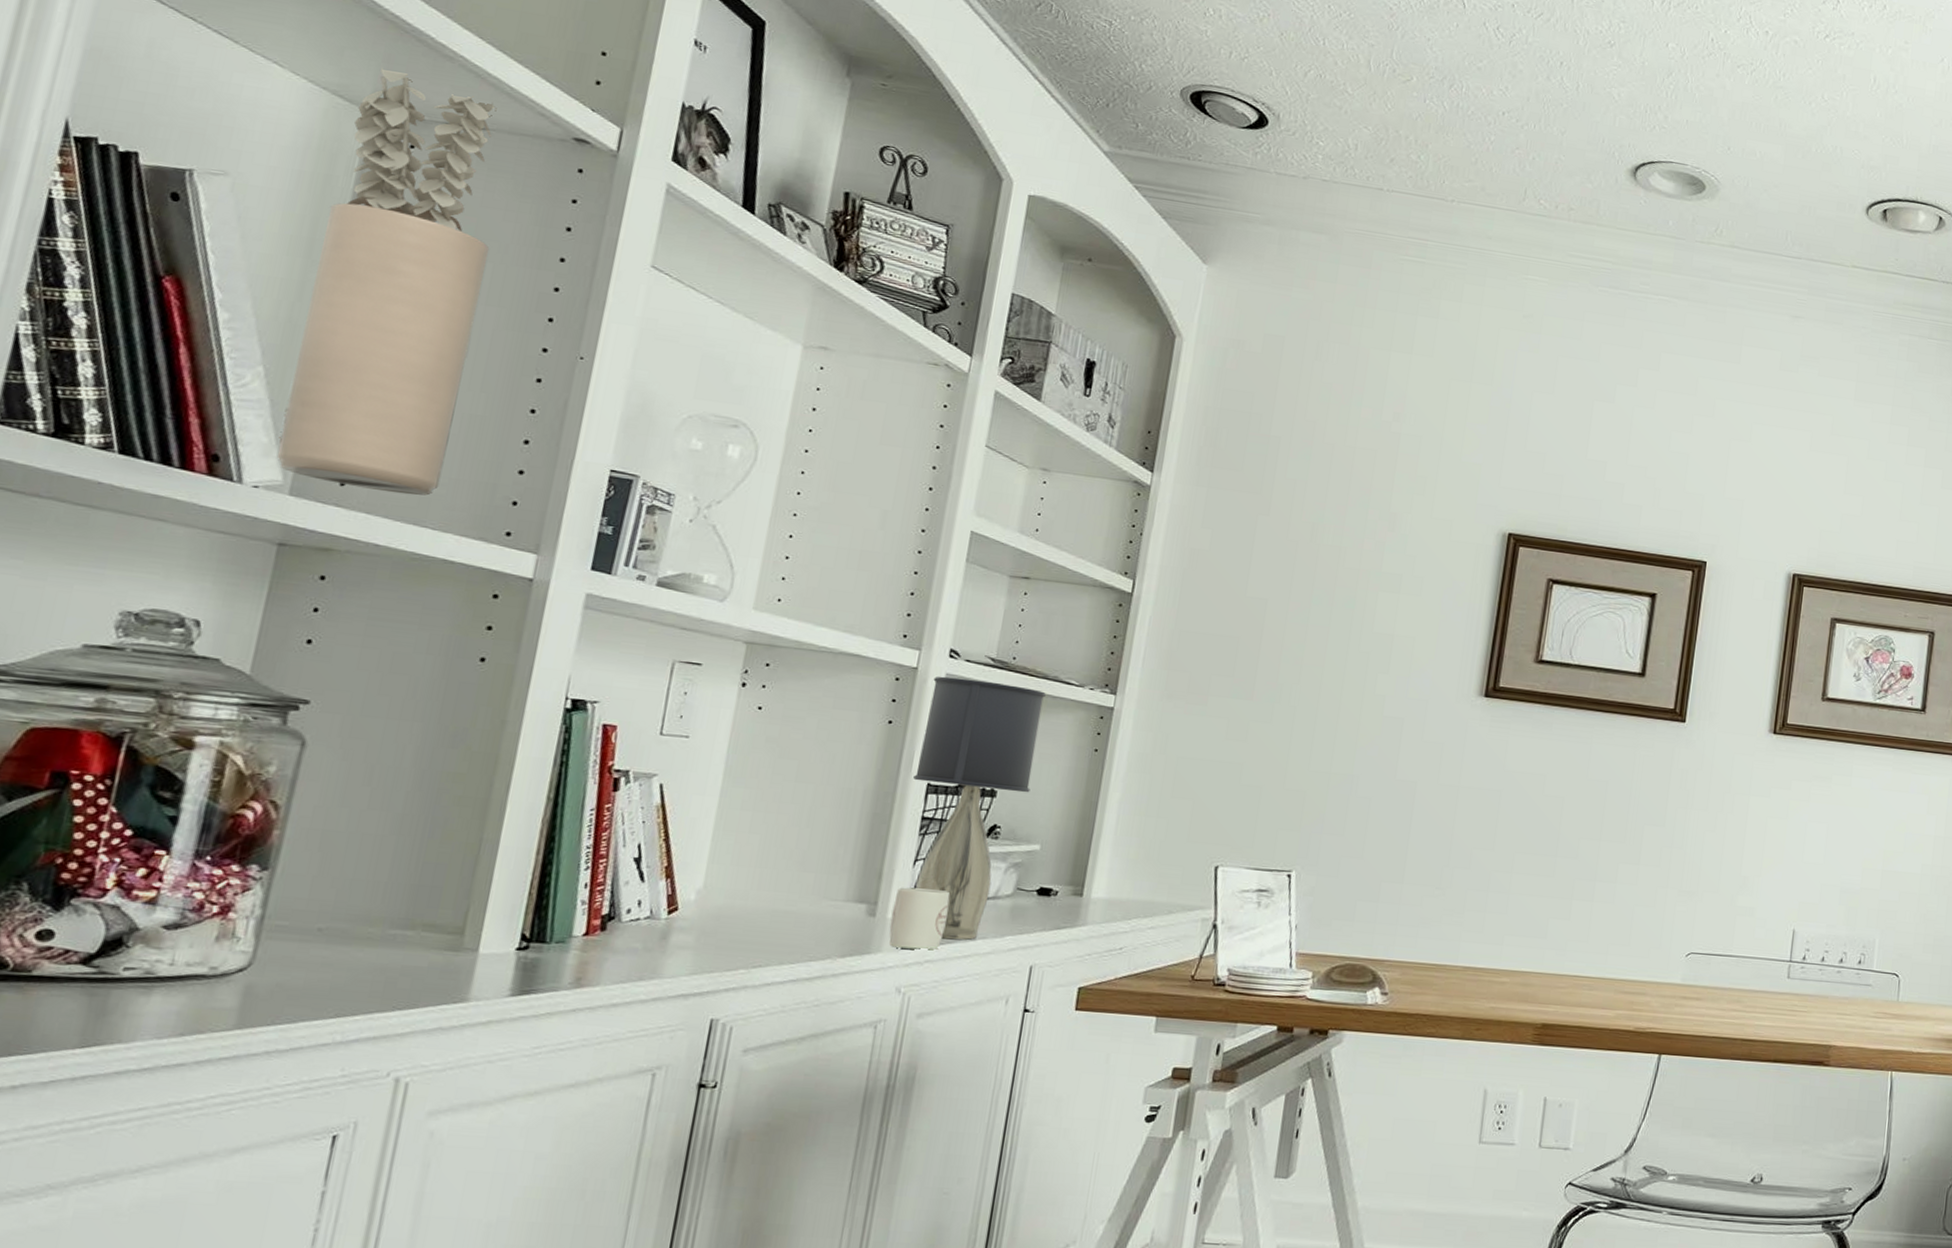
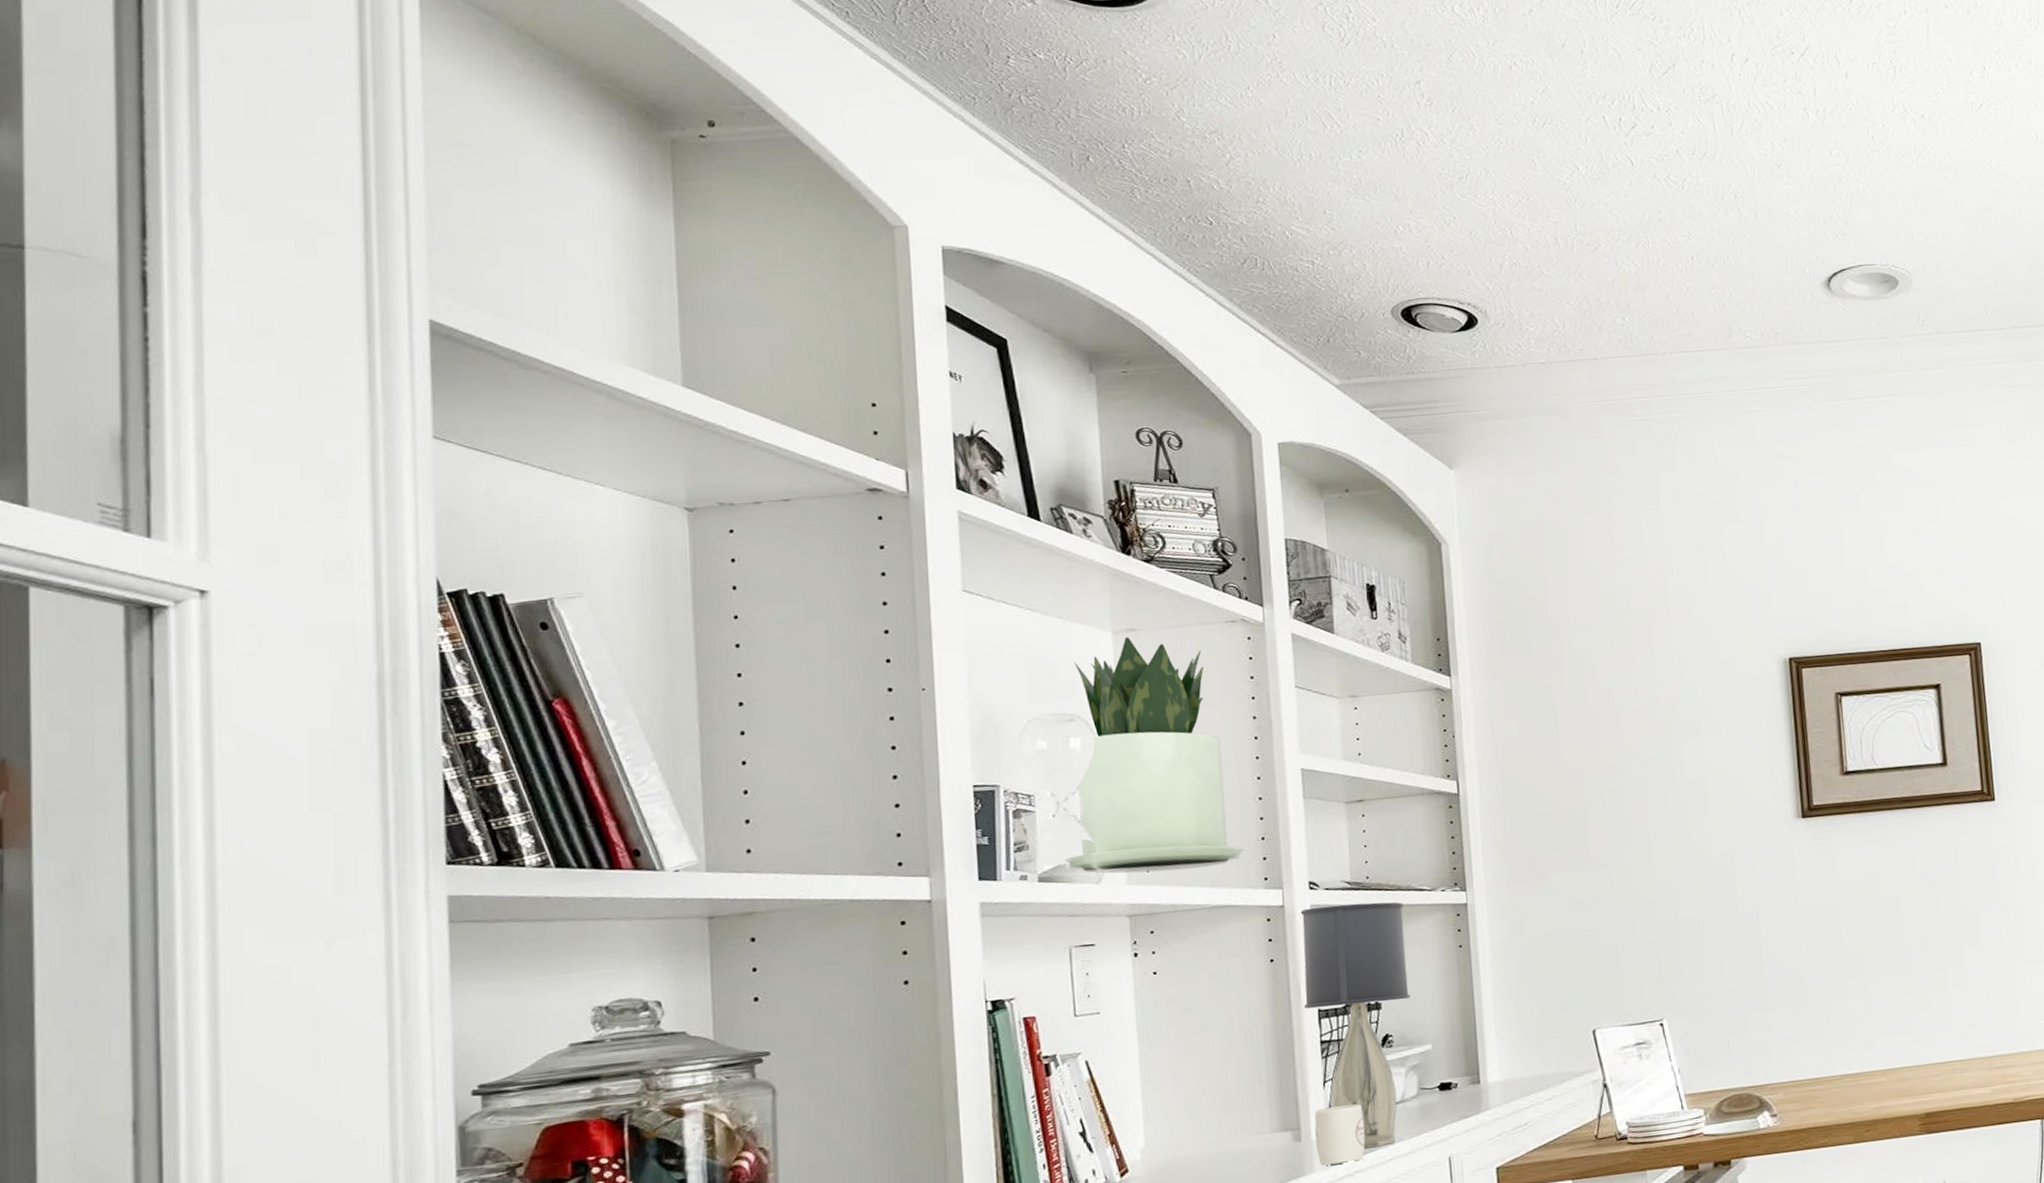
vase: present [276,67,497,496] -> none [675,465,829,853]
planter: none [691,354,894,612] -> present [1065,637,1244,874]

